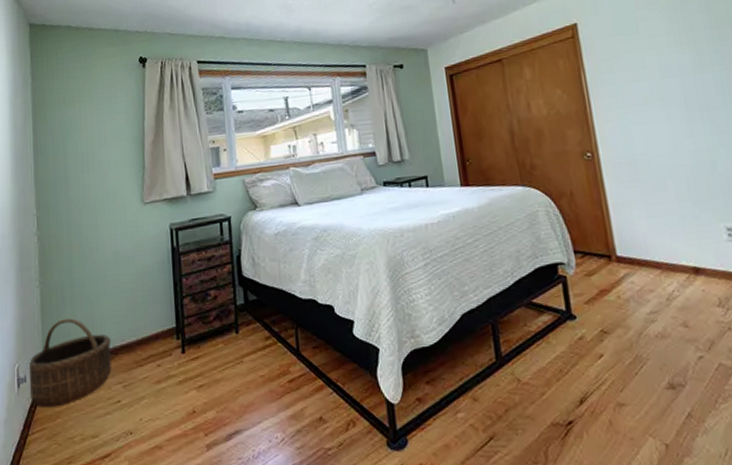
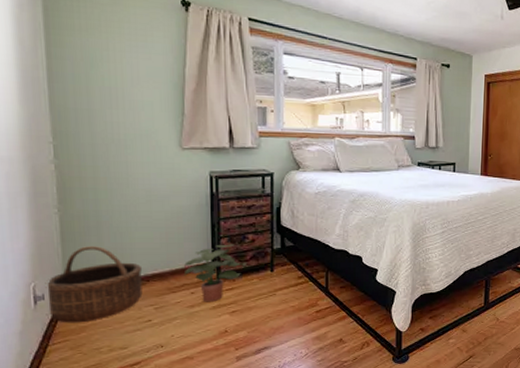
potted plant: none [149,303,212,376] -> present [183,244,248,302]

